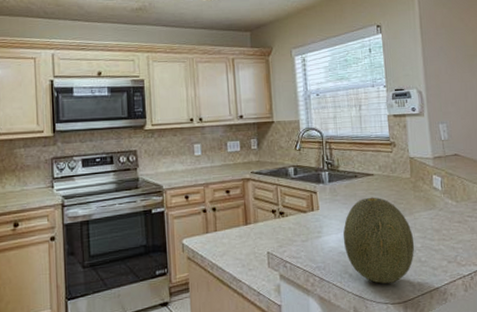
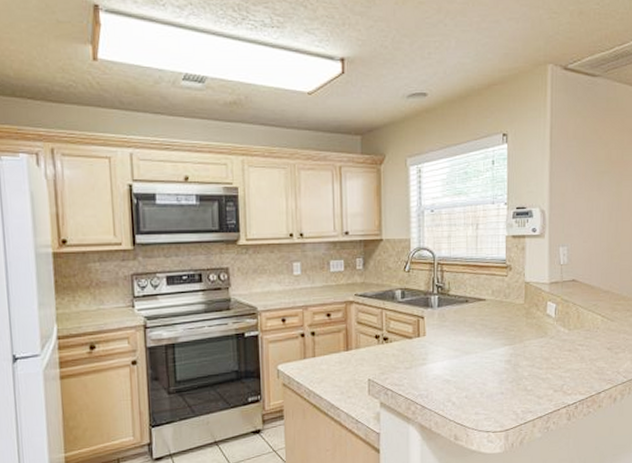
fruit: present [343,197,415,284] -> none [448,323,522,412]

